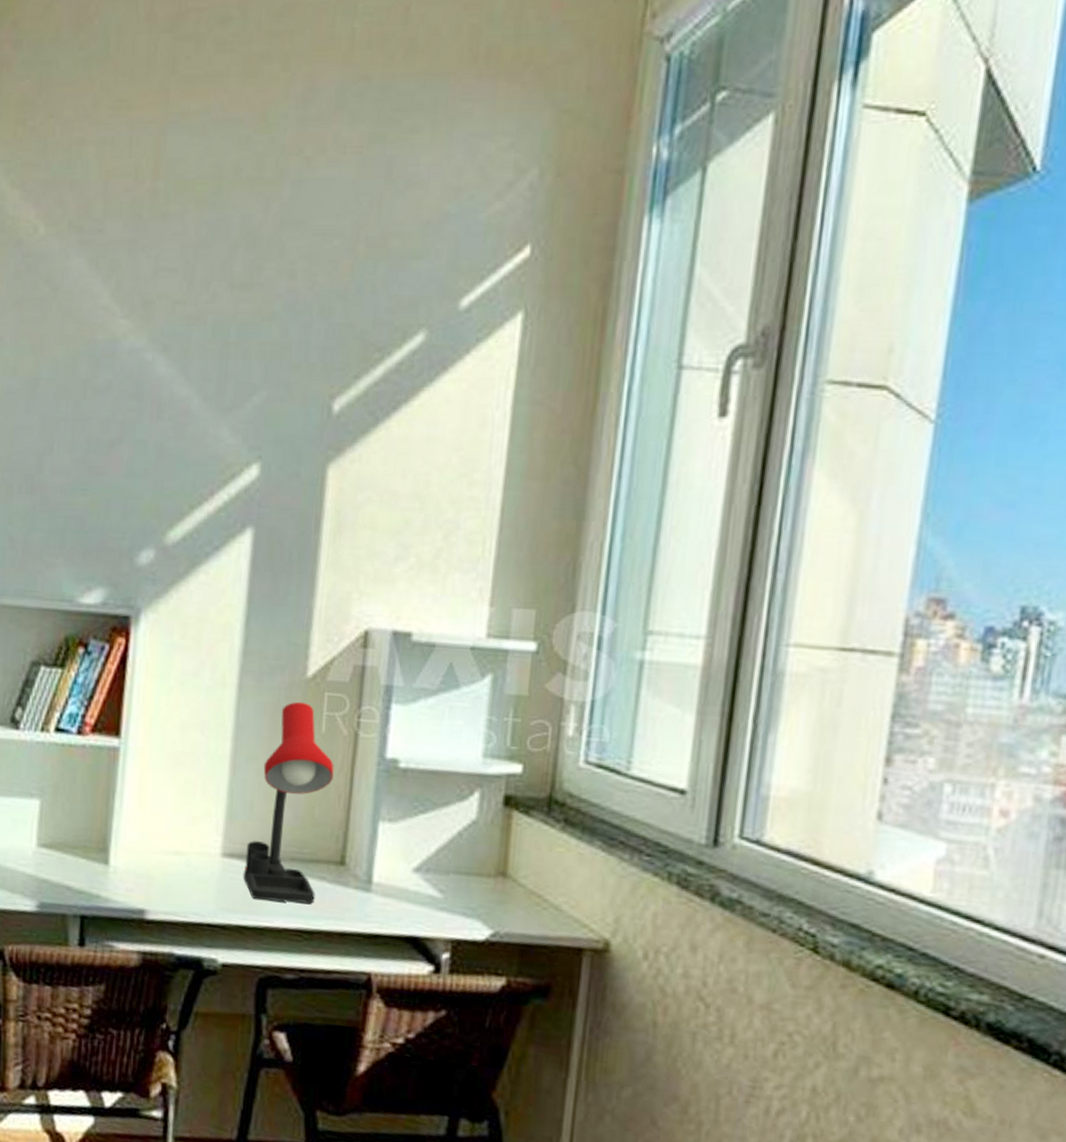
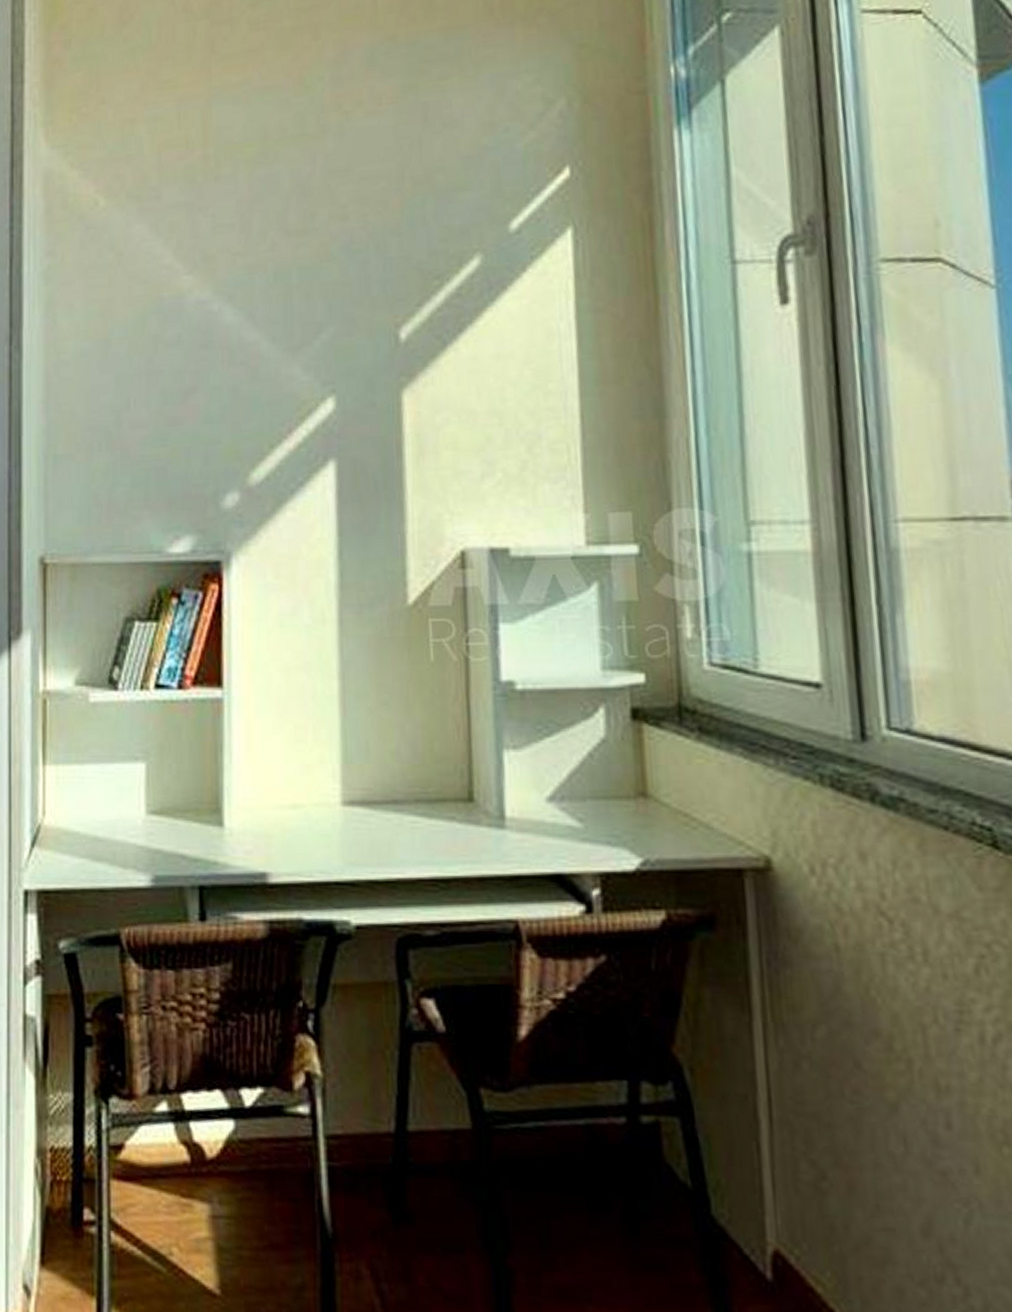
desk lamp: present [243,701,334,904] -> none [366,631,449,850]

